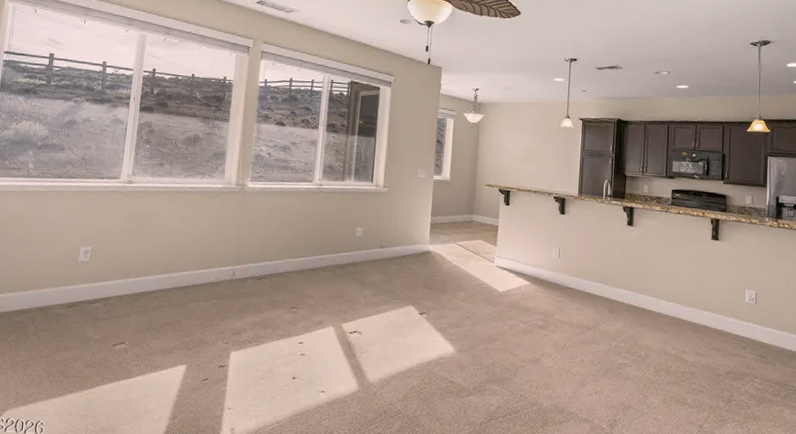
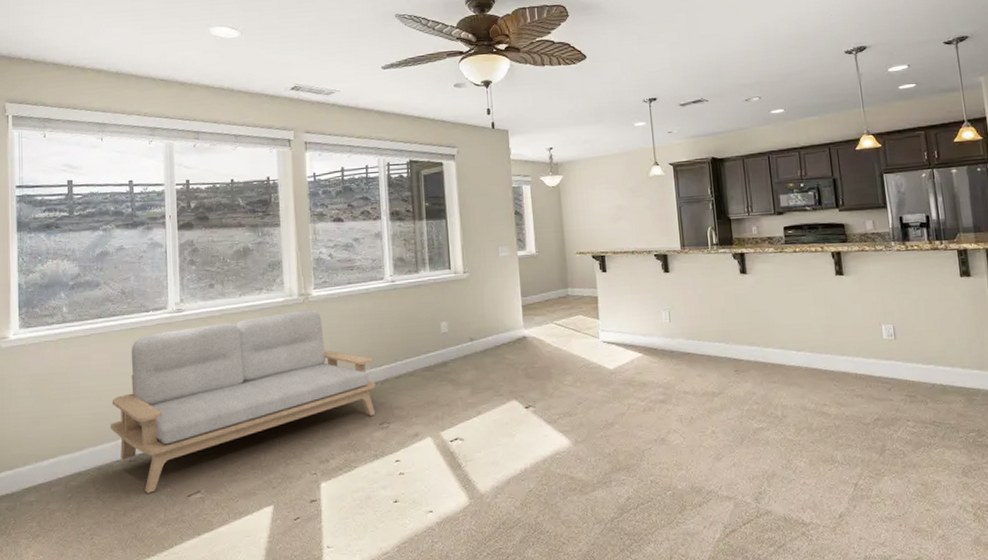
loveseat: none [54,197,293,337] -> present [109,309,376,493]

